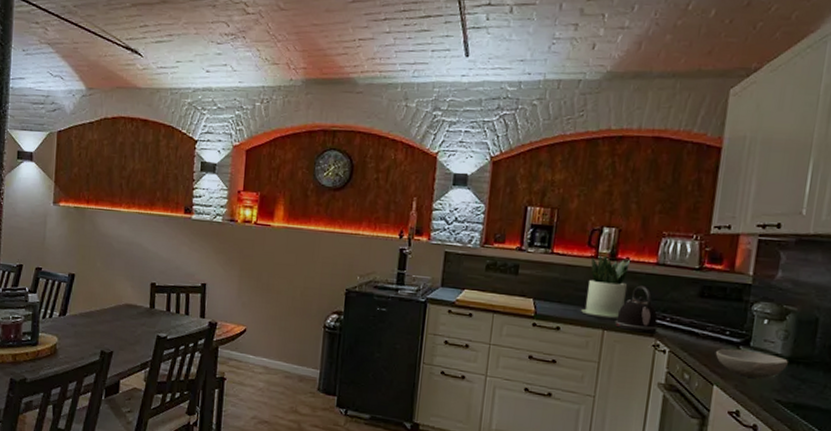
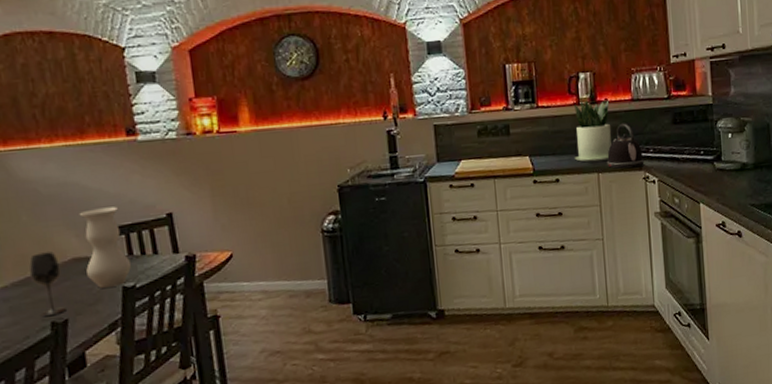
wine glass: none [93,294,116,347] -> present [28,251,66,318]
vase: none [133,268,168,334] -> present [79,206,132,289]
bowl: present [715,348,788,379] -> none [695,164,754,190]

